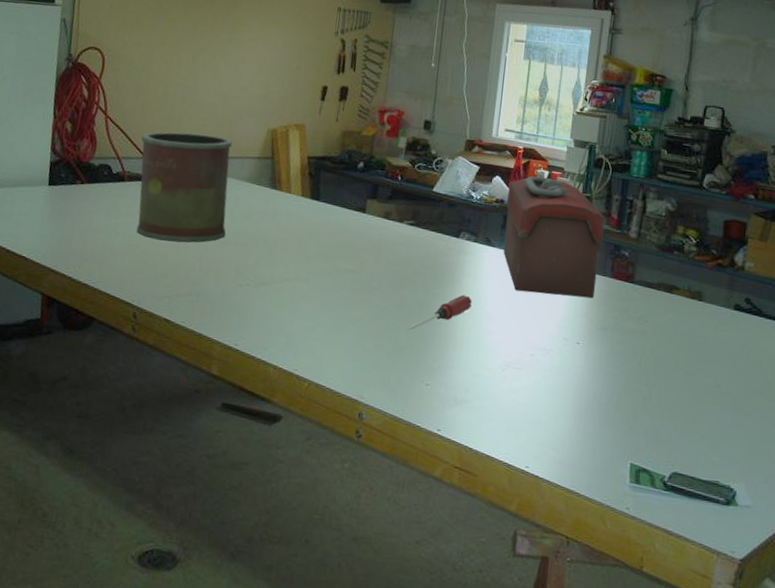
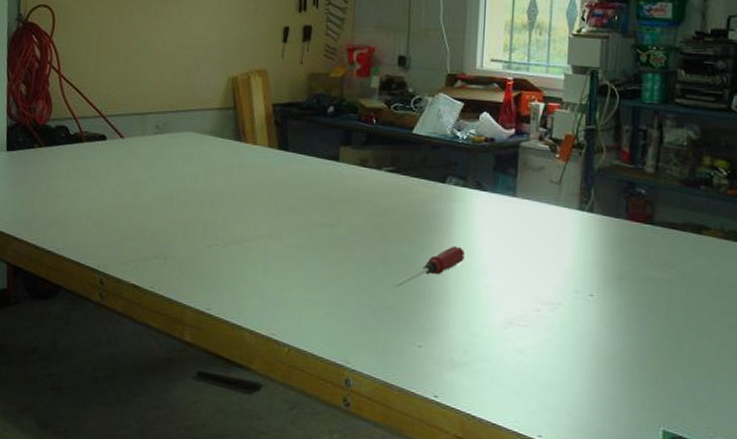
paint can: present [136,132,233,243] -> none [97,87,192,203]
toolbox: present [503,176,605,298] -> none [497,109,614,244]

